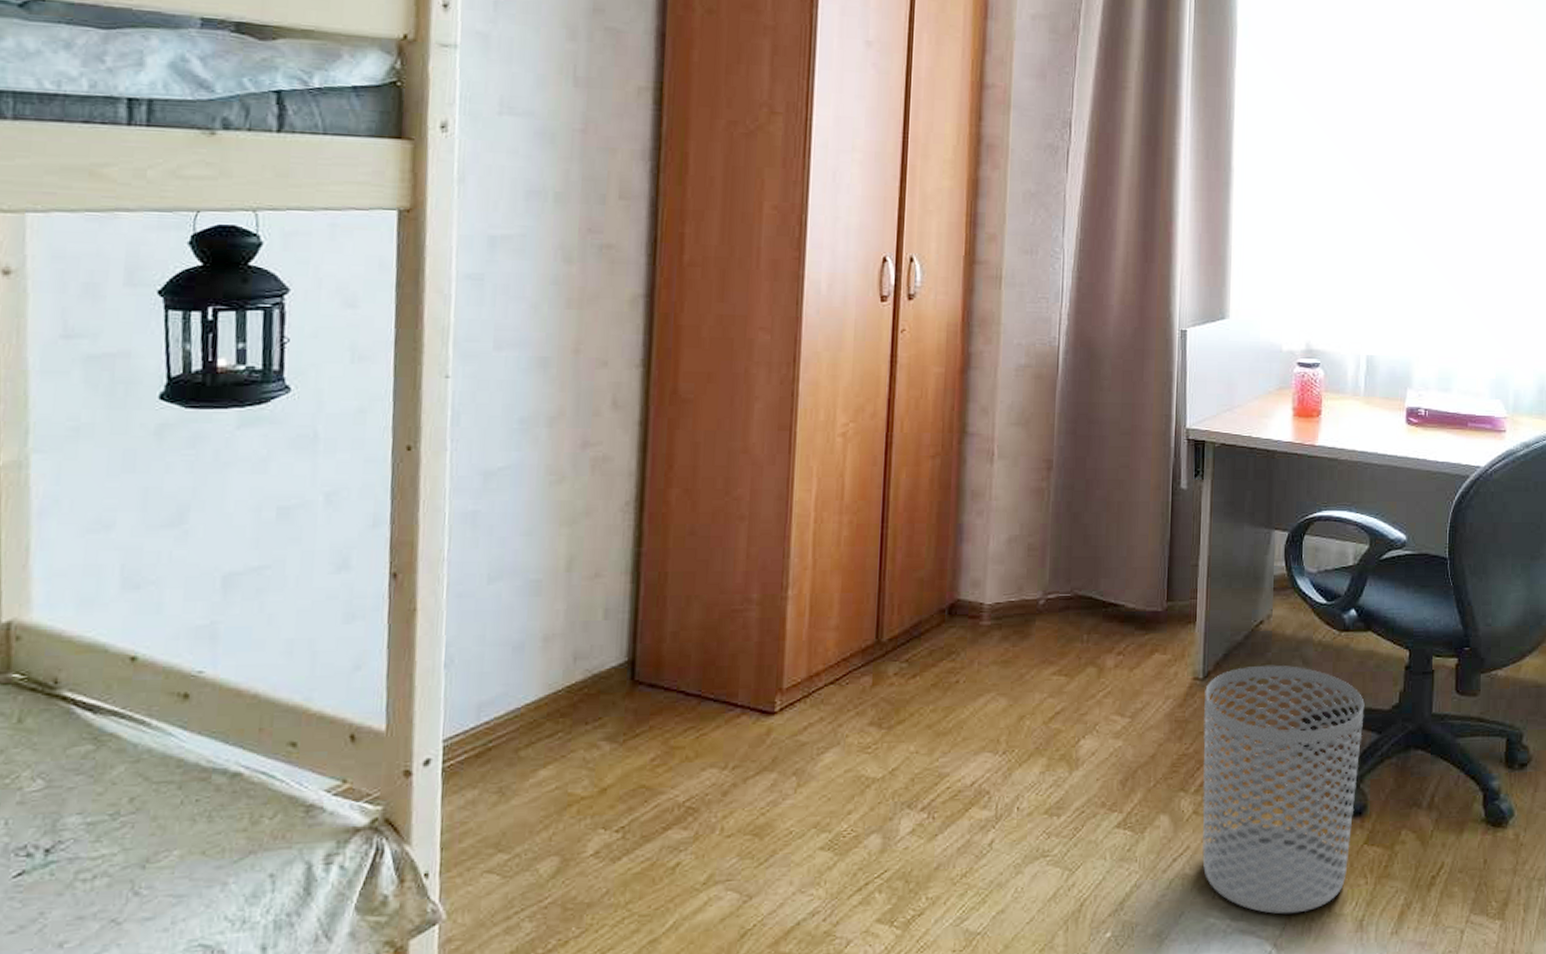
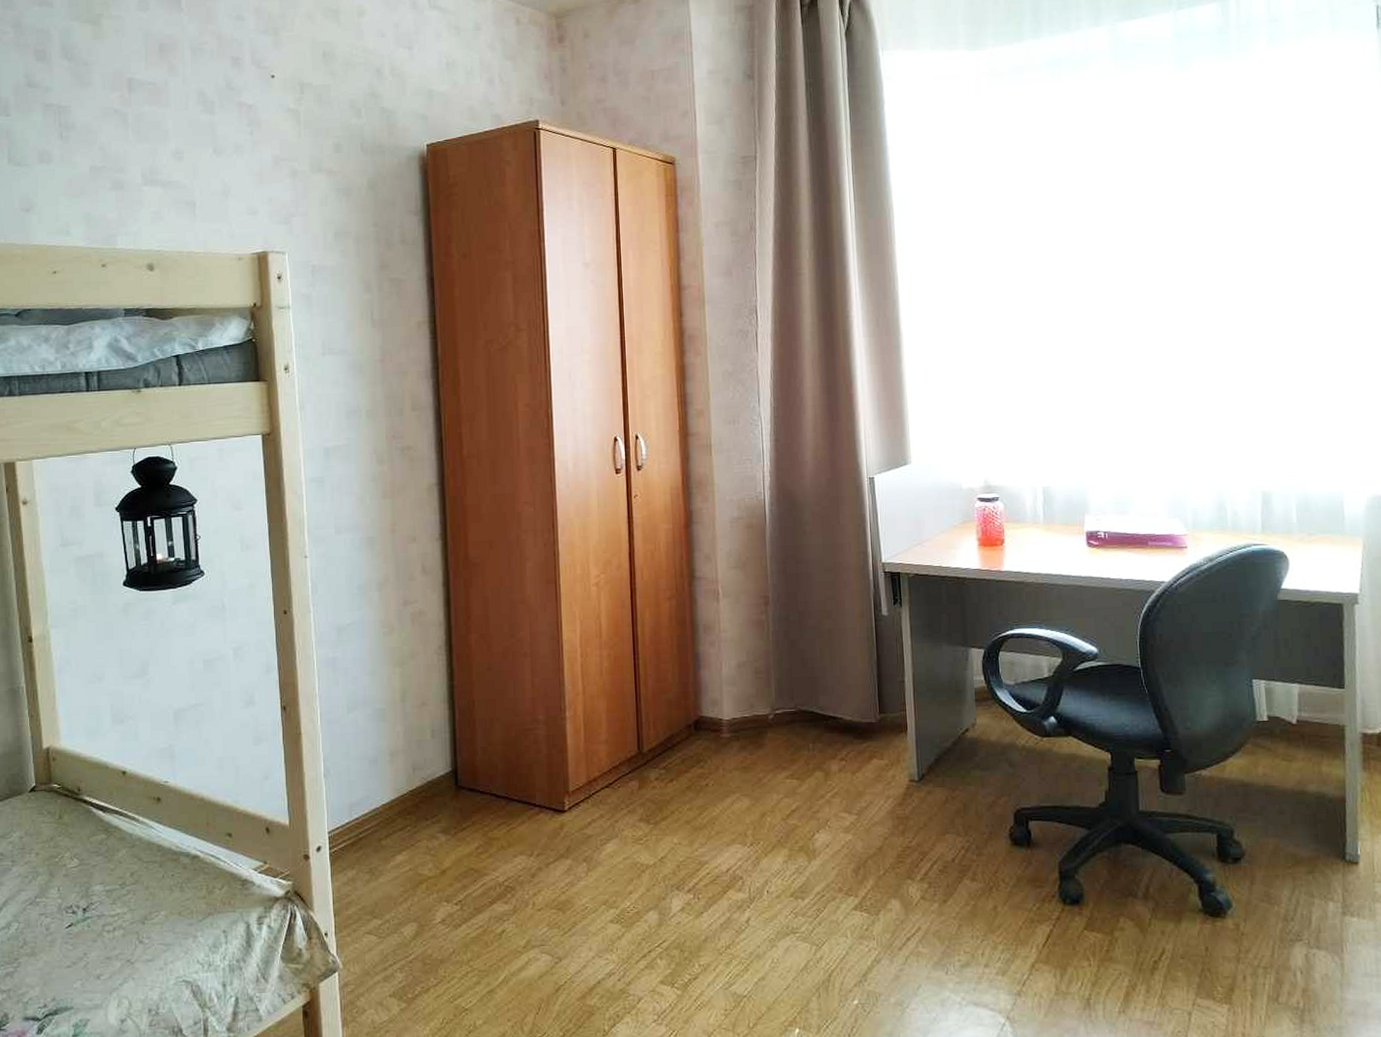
waste bin: present [1202,665,1365,915] -> none [921,768,1073,991]

